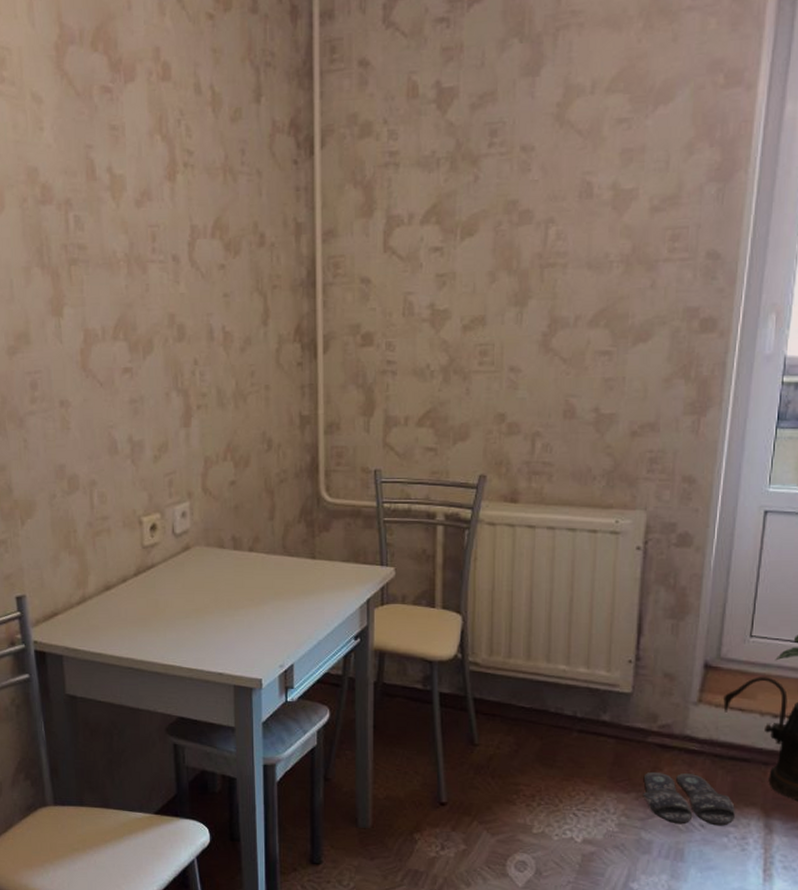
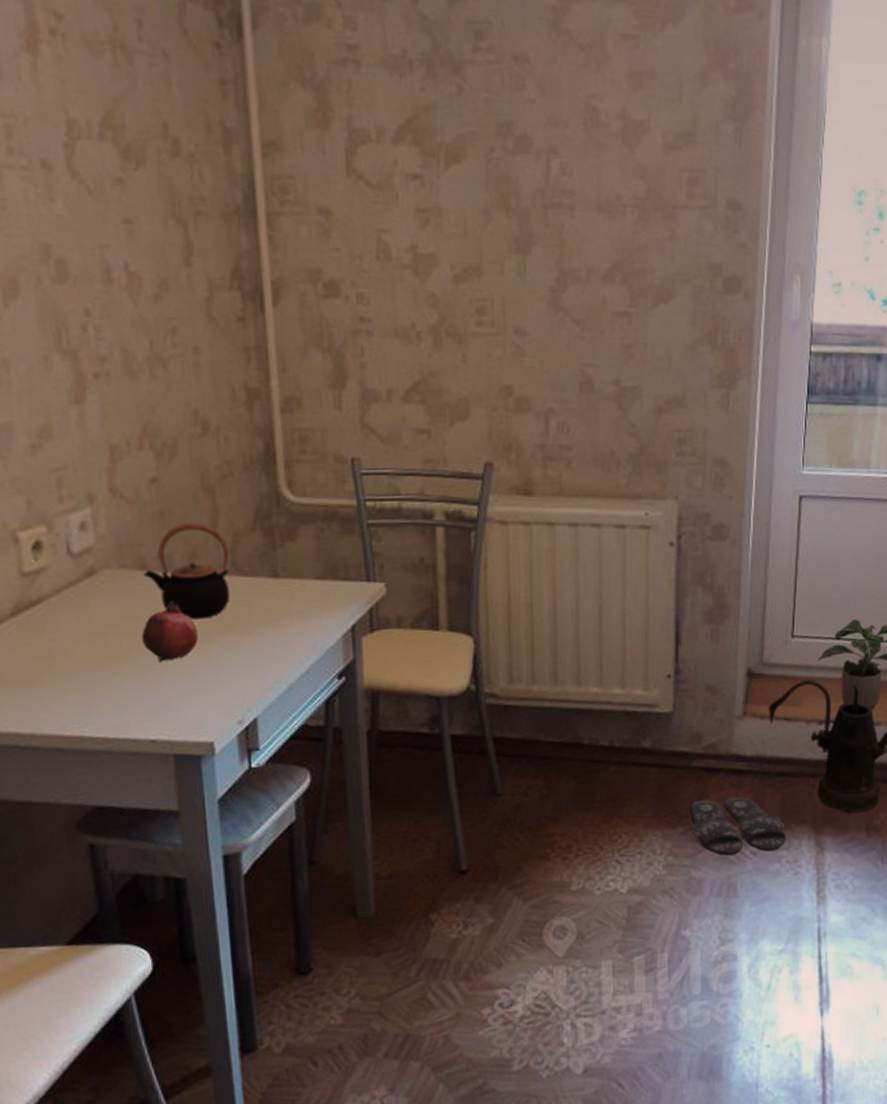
fruit: none [217,573,255,616] -> present [141,602,198,662]
teapot: none [221,515,281,587] -> present [143,522,231,620]

